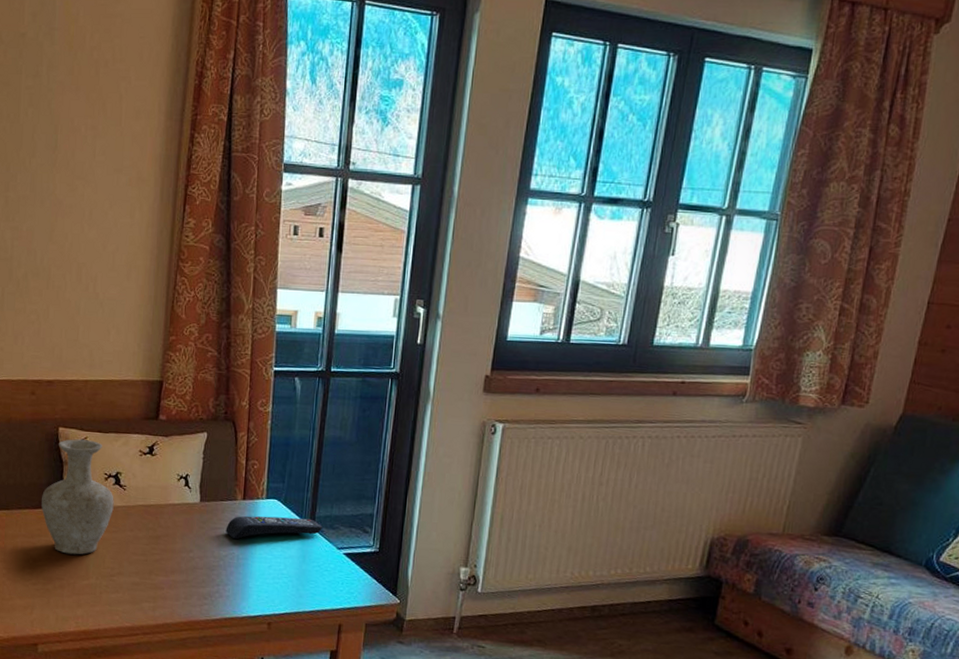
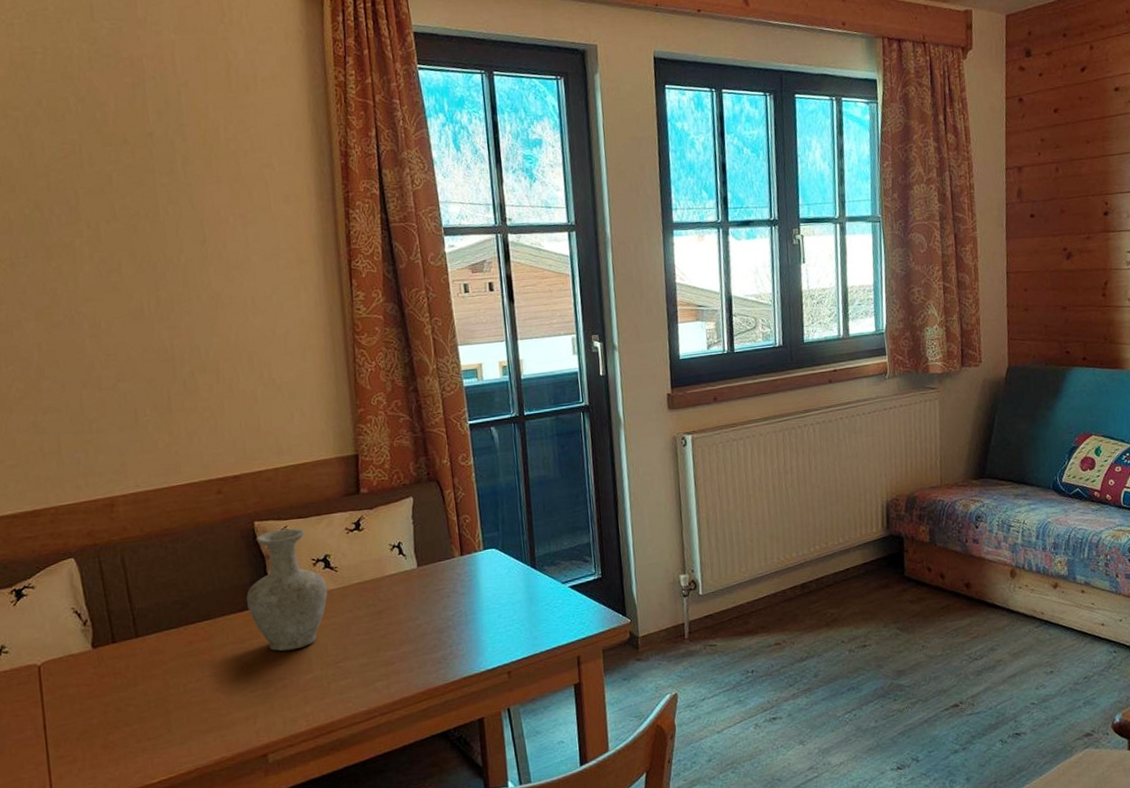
remote control: present [225,516,322,539] -> none [448,560,544,596]

